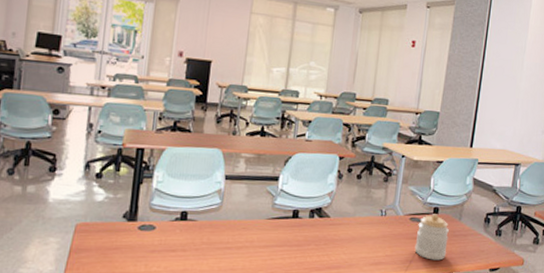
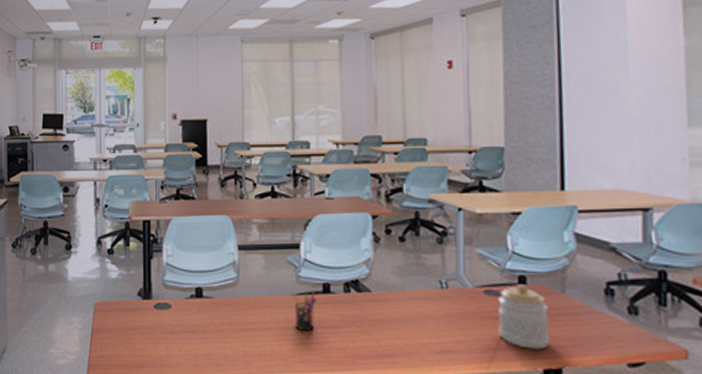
pen holder: none [265,215,287,249] -> present [291,290,317,331]

